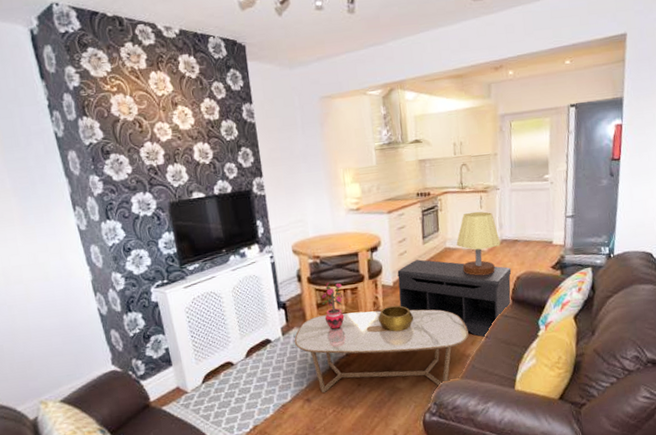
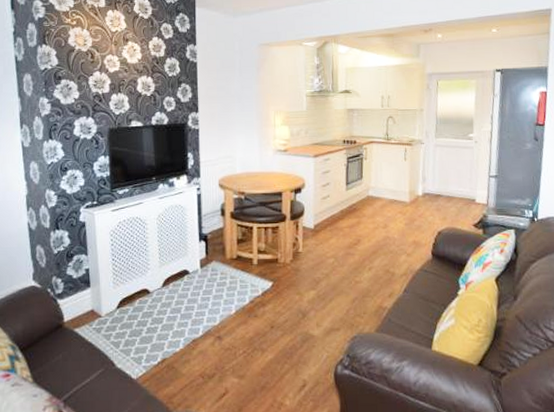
coffee table: present [294,309,469,394] -> none [211,251,387,339]
potted plant: present [321,282,345,330] -> none [242,219,265,268]
decorative bowl: present [378,305,414,332] -> none [296,248,333,276]
bench: present [397,259,512,338] -> none [319,205,433,291]
table lamp: present [456,211,501,276] -> none [379,163,423,227]

